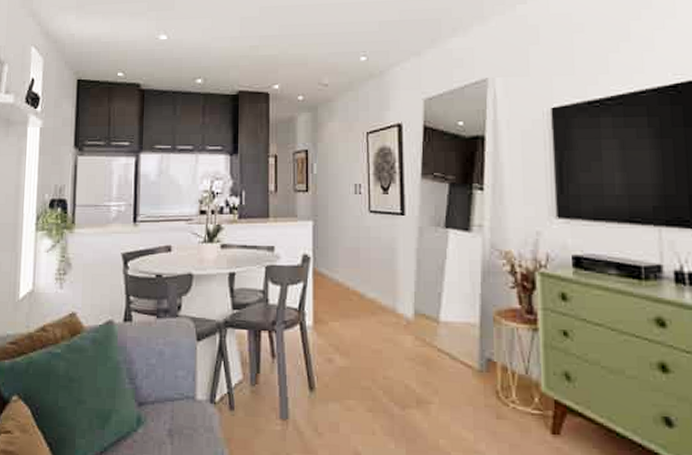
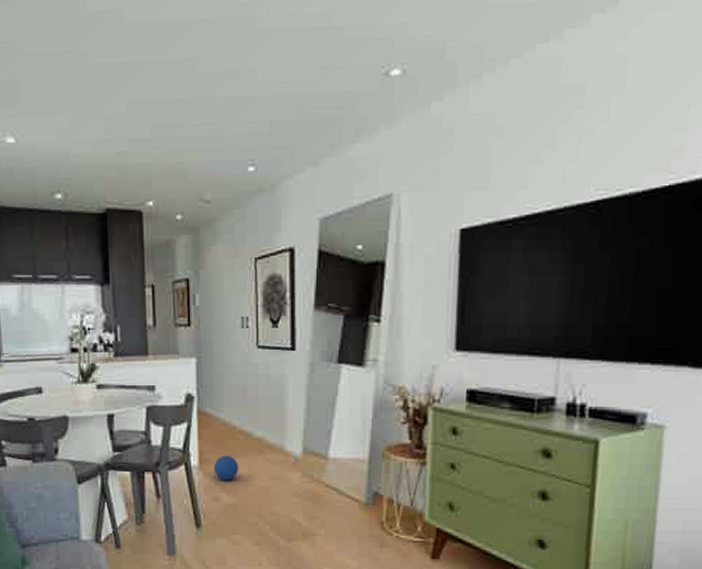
ball: none [327,315,352,342] -> present [213,455,239,480]

